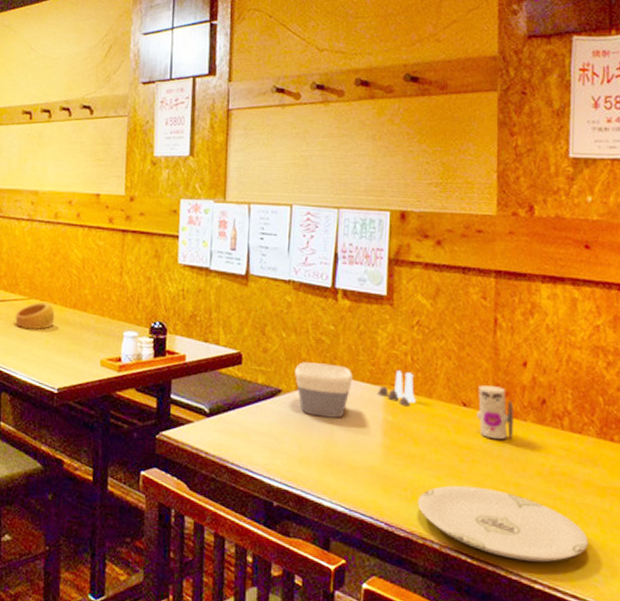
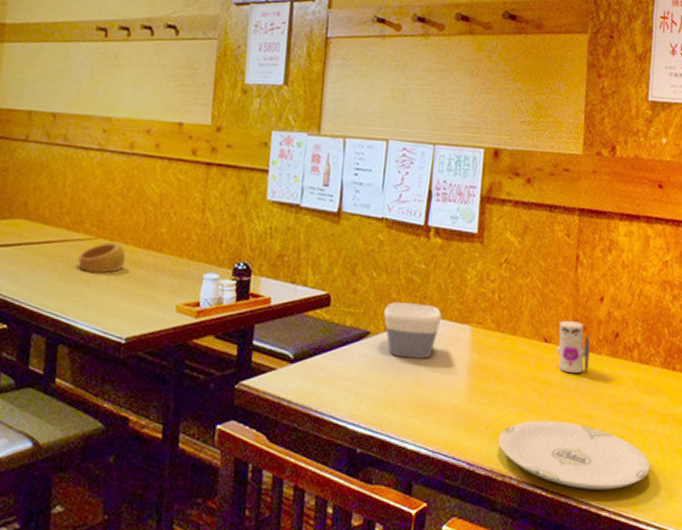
salt and pepper shaker set: present [377,370,416,407] -> none [464,308,501,345]

